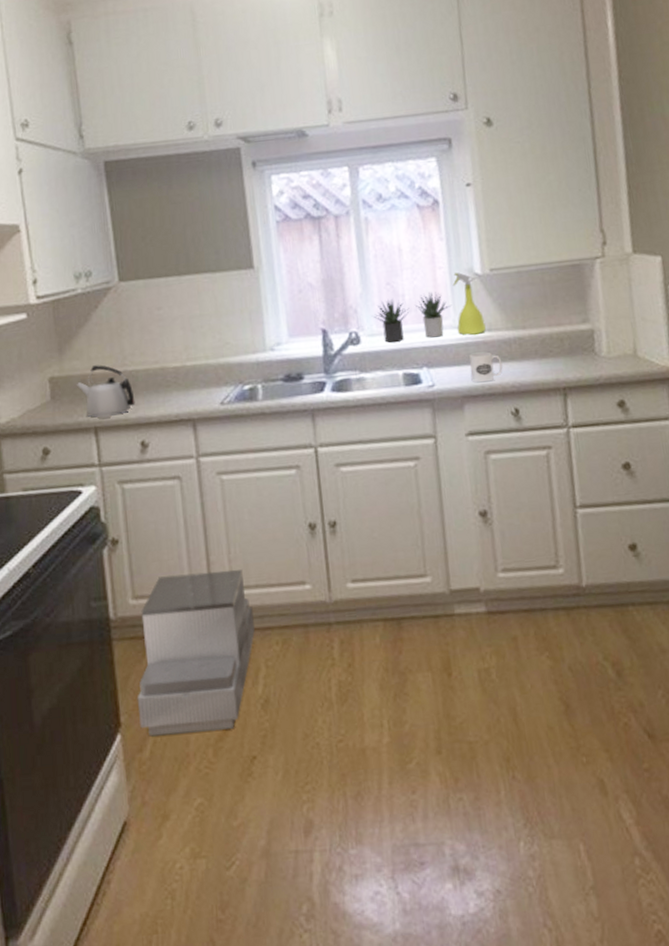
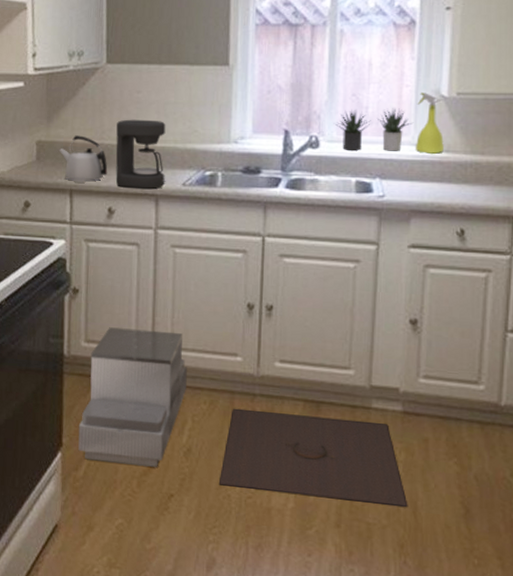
coffee maker: none [139,337,201,417] -> present [115,119,166,190]
floor mat: none [304,629,508,734] -> present [218,408,408,507]
mug: present [469,351,503,383] -> none [421,171,455,200]

